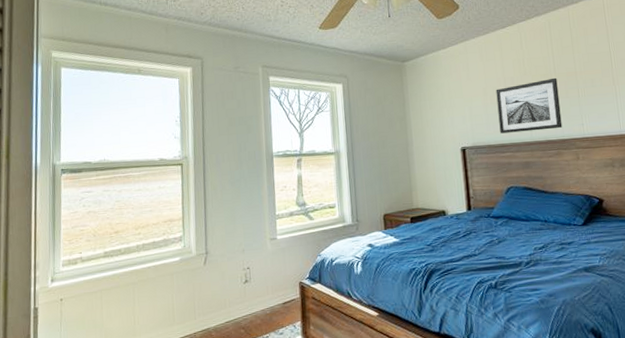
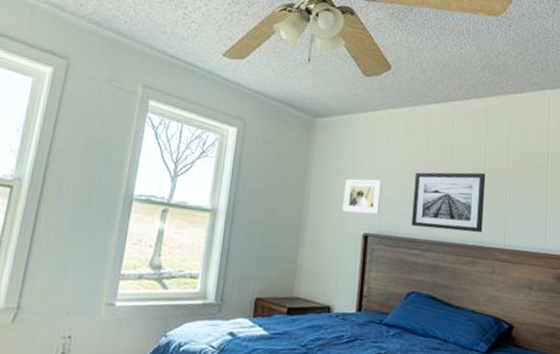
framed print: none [438,101,472,133] -> present [342,178,383,215]

